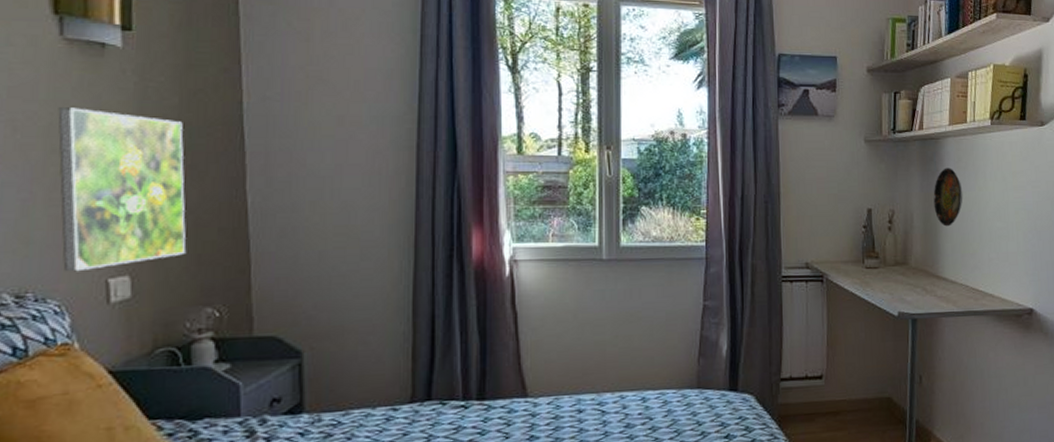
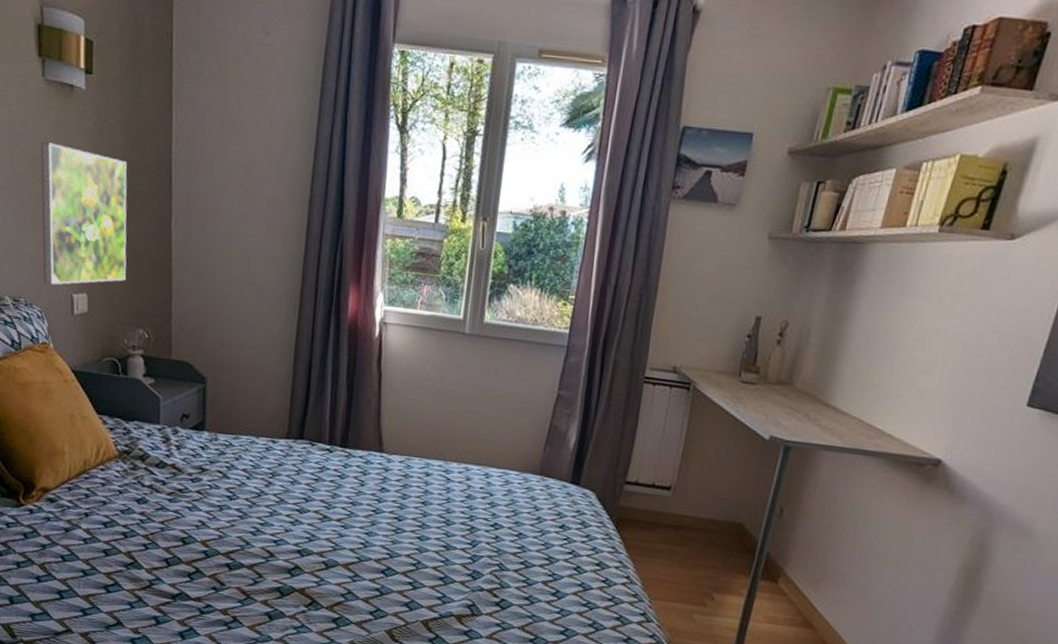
decorative plate: present [933,168,963,227] -> none [839,279,882,349]

